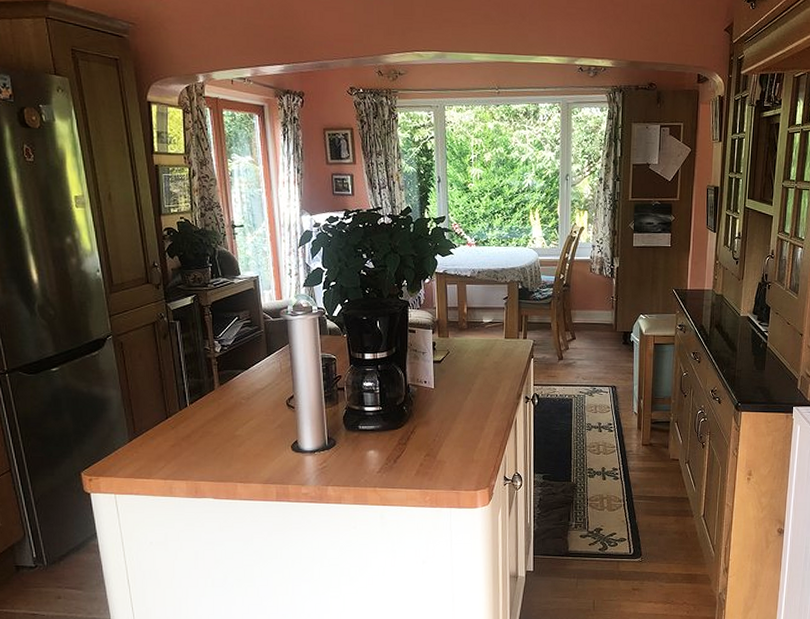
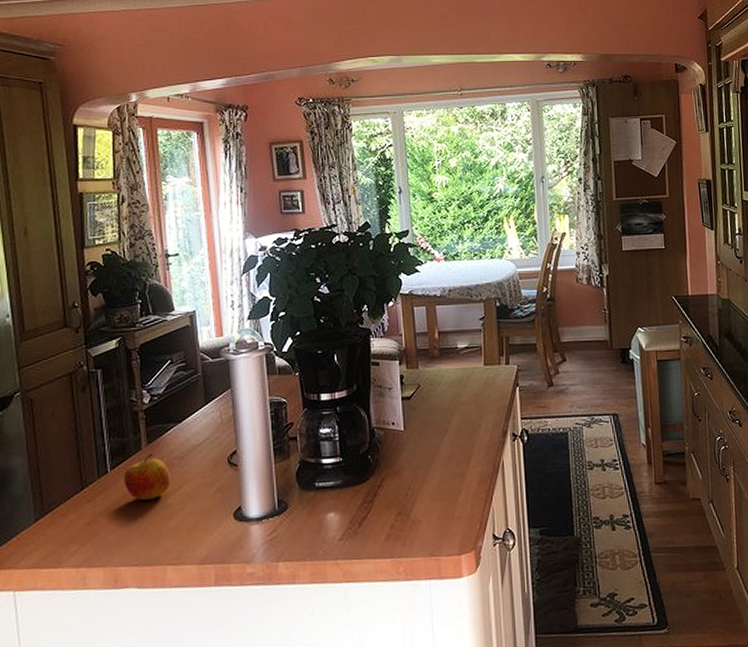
apple: none [201,393,240,431] -> present [124,453,171,501]

